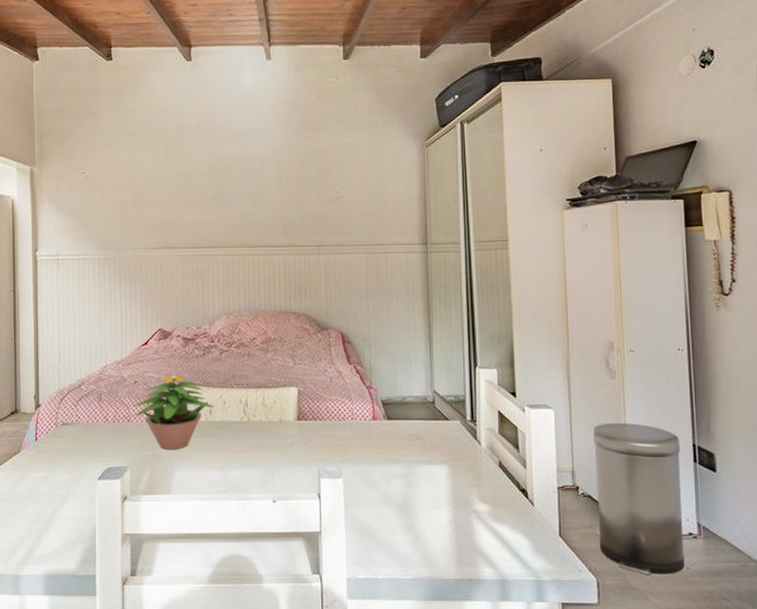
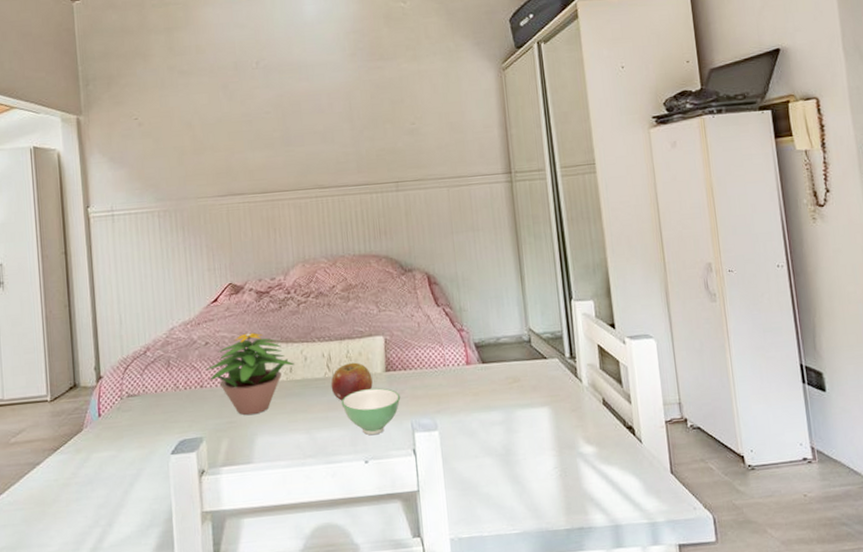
fruit: none [246,409,285,444] -> present [330,362,373,401]
bowl: none [254,435,310,478] -> present [341,388,401,436]
pedal bin: present [593,422,685,576] -> none [697,347,802,508]

